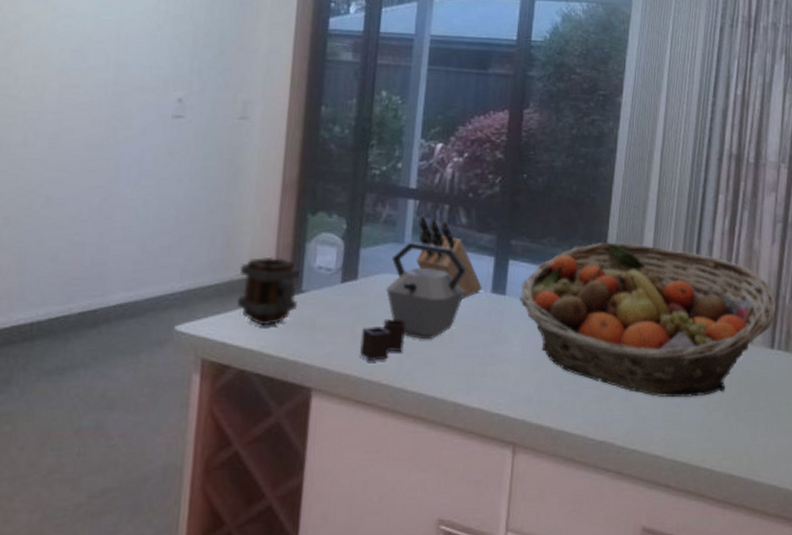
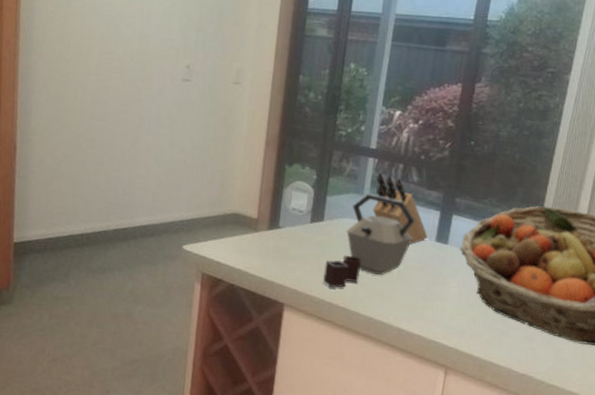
mug: present [237,256,301,326] -> none [229,197,279,252]

